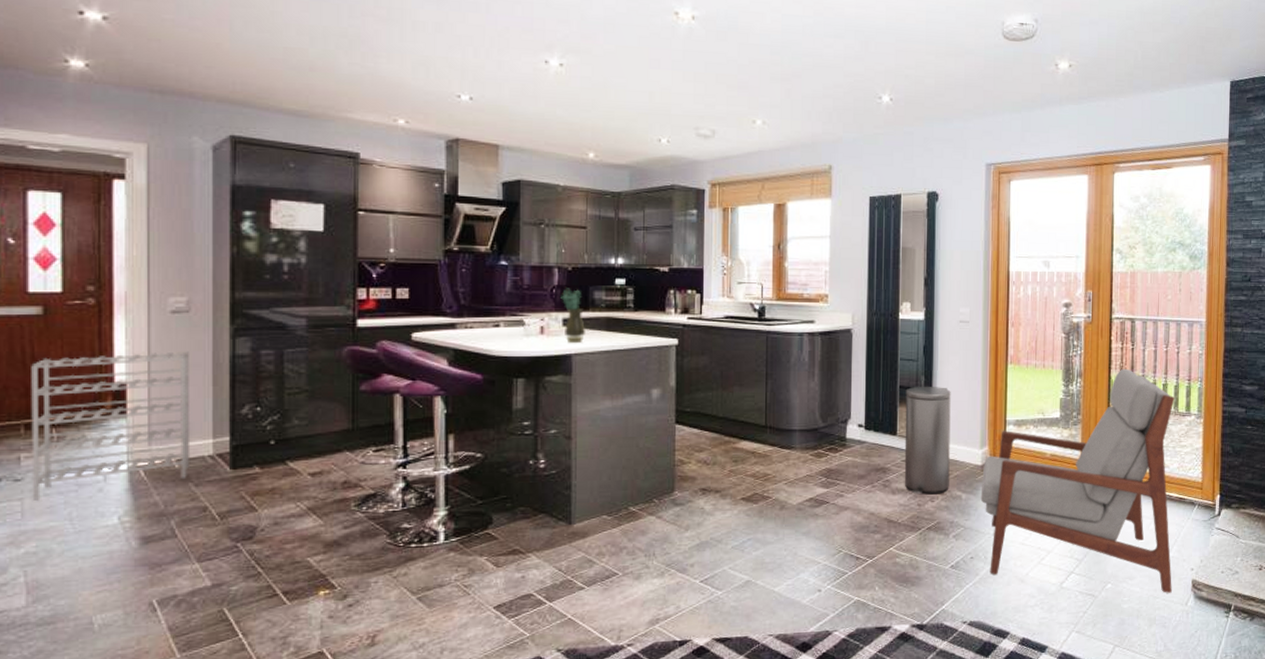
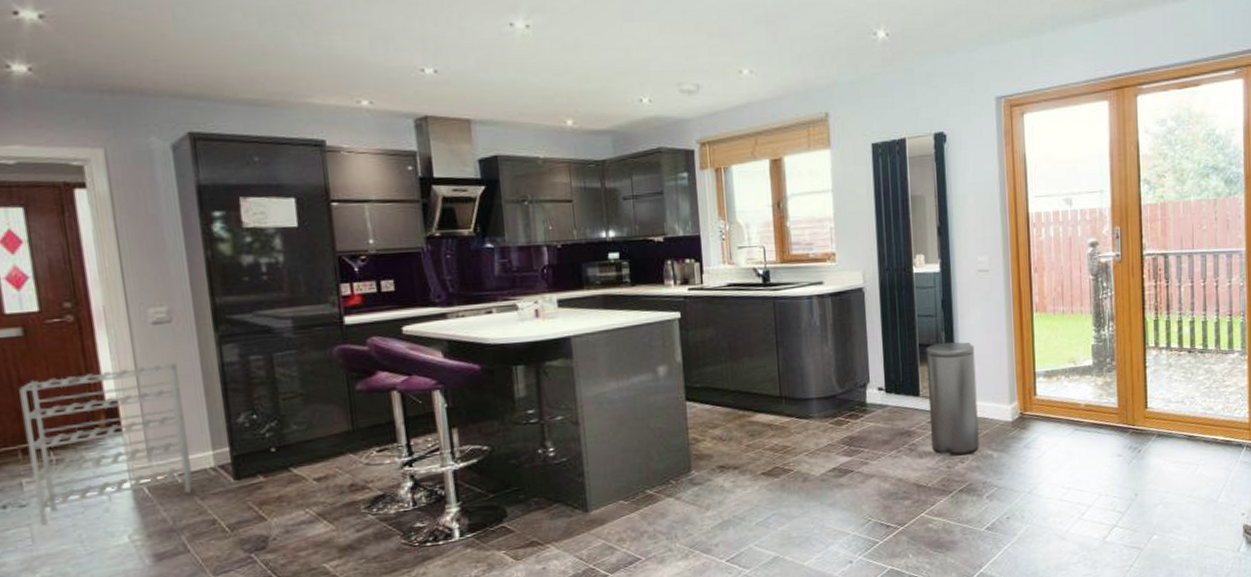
vase: present [561,286,585,344] -> none [552,265,582,326]
armchair: present [980,368,1174,593] -> none [1013,307,1222,541]

